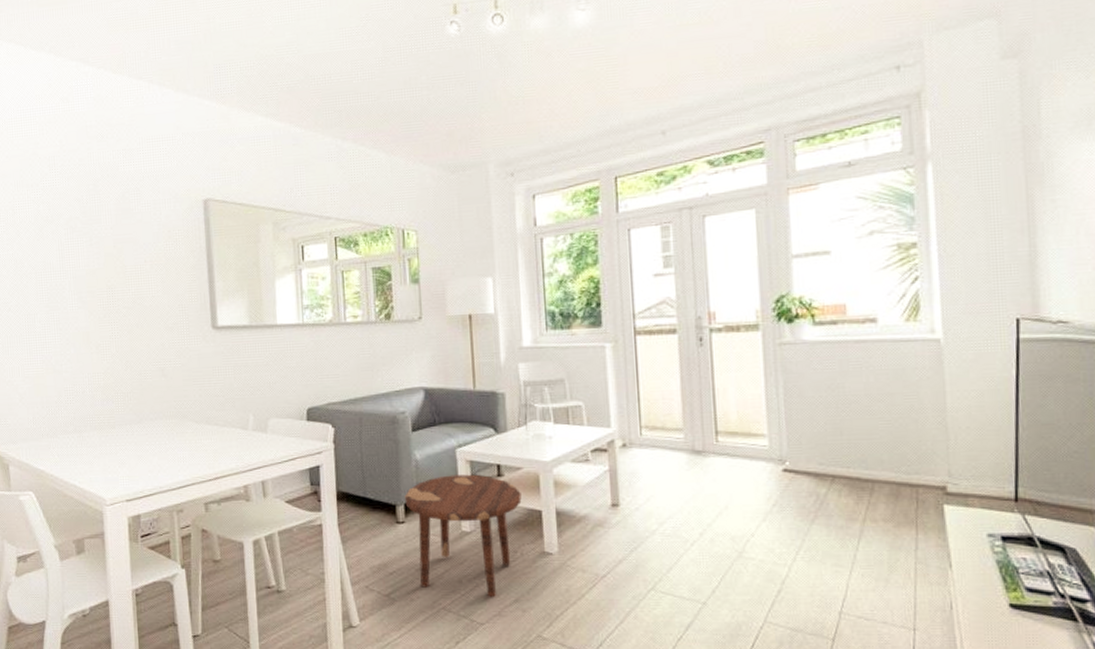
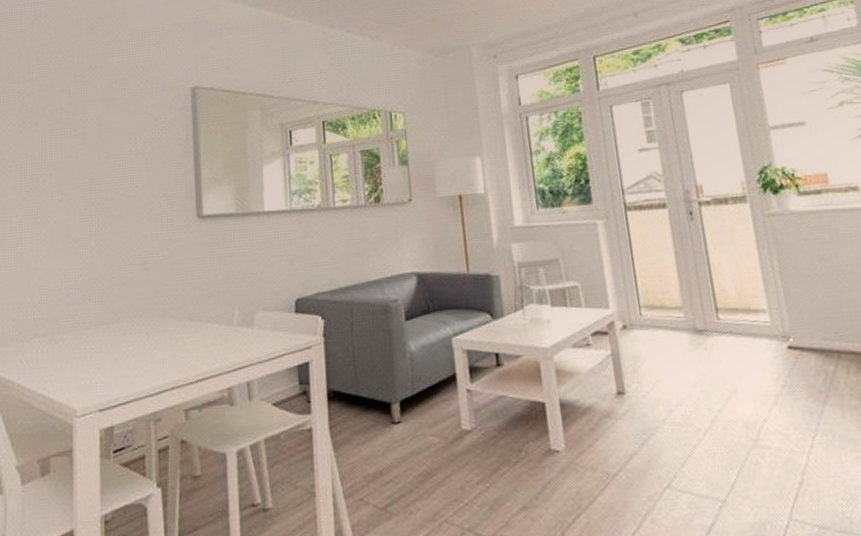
side table: present [404,474,522,597] -> none [399,365,523,505]

